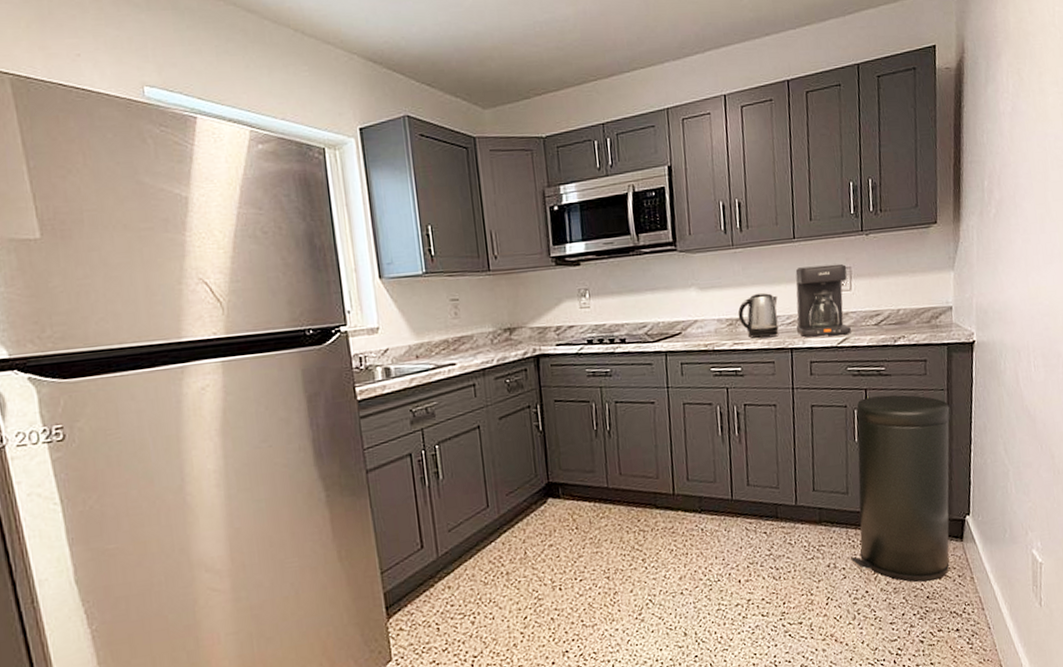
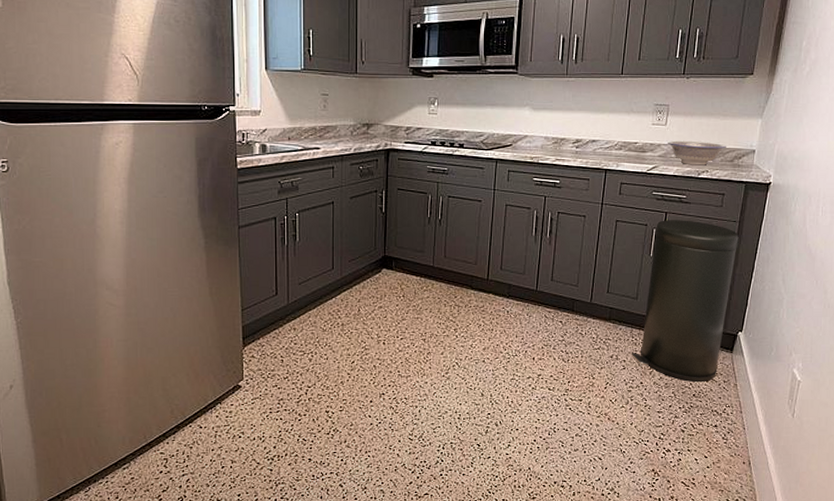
kettle: present [737,292,779,339] -> none [563,118,600,158]
coffee maker: present [795,264,851,337] -> none [612,100,665,163]
bowl: none [855,303,922,332] -> present [667,140,727,165]

